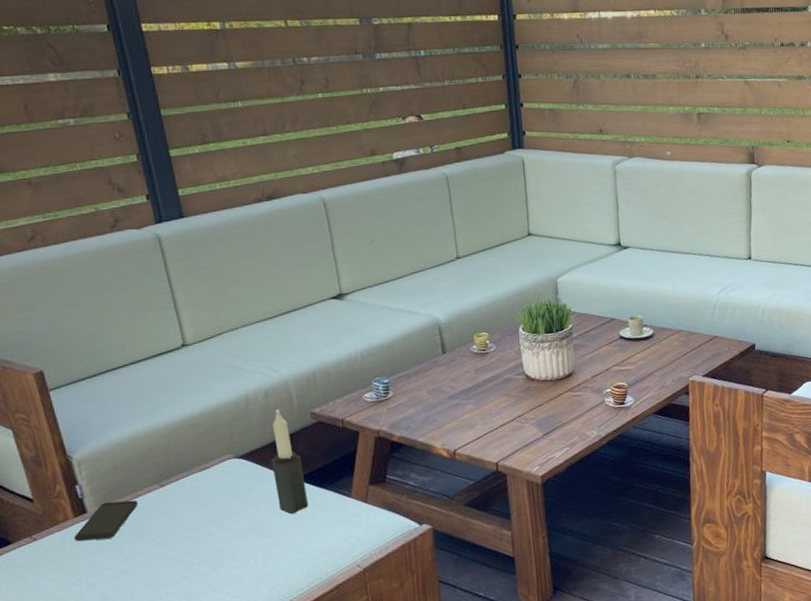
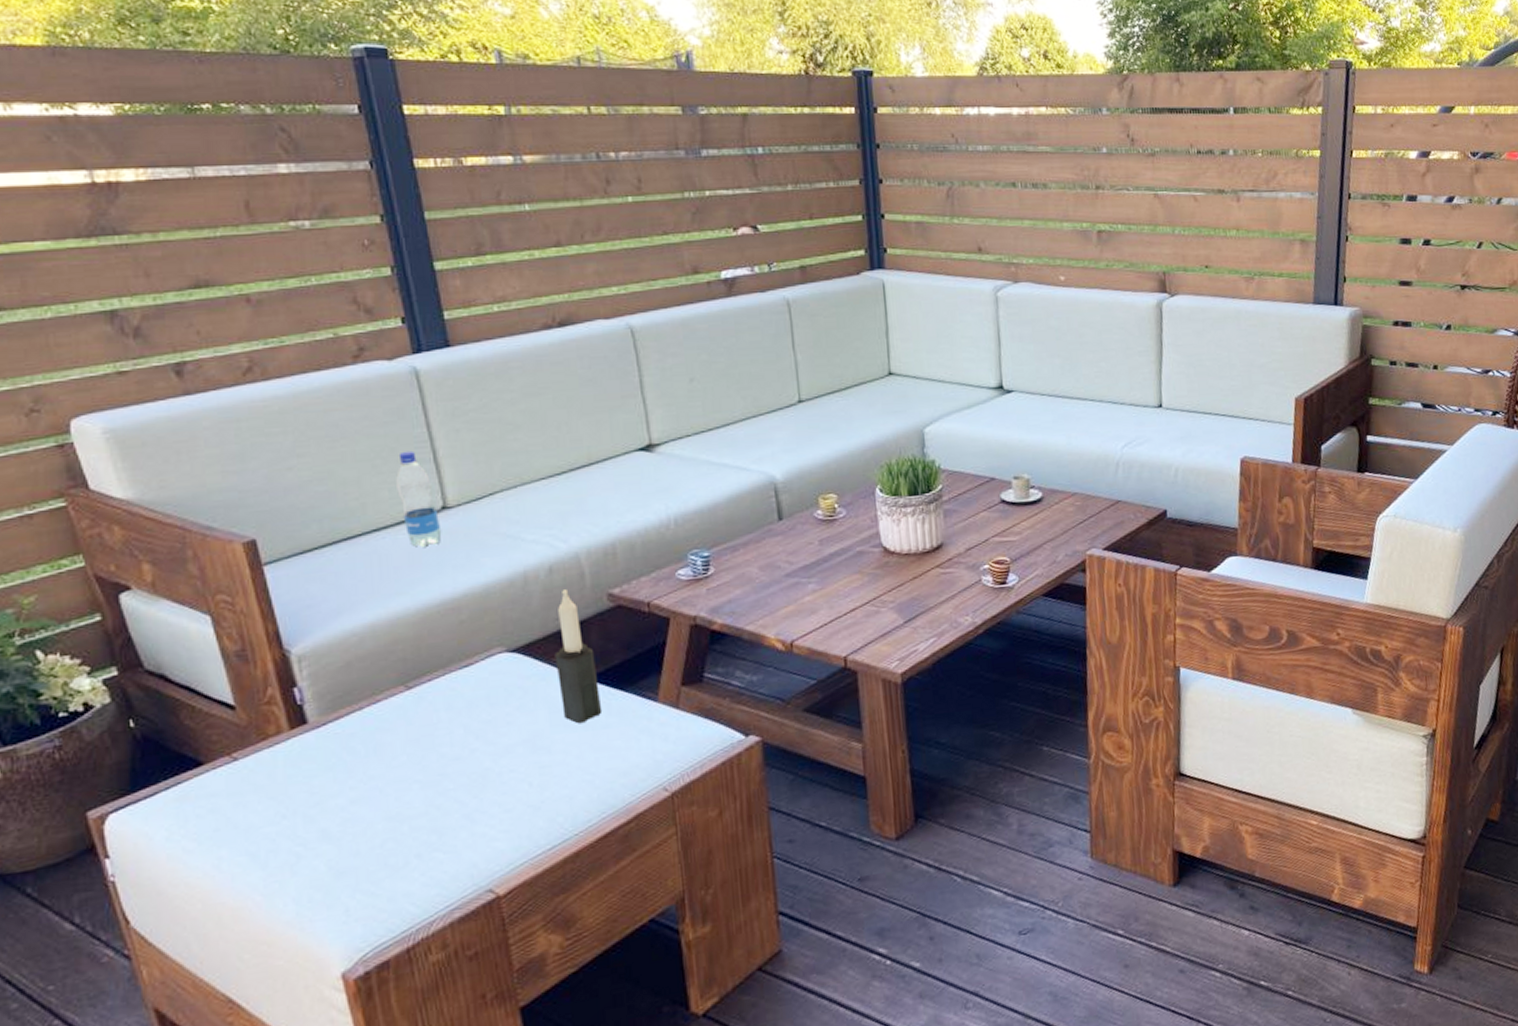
mobile phone: present [74,500,139,542] -> none [289,706,377,762]
bottle: none [146,300,183,377] -> present [396,450,442,549]

